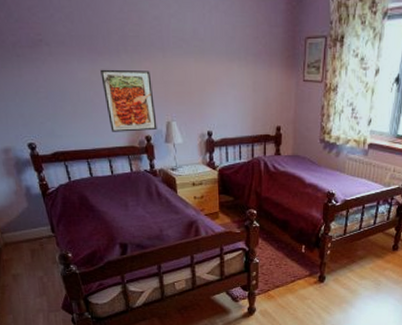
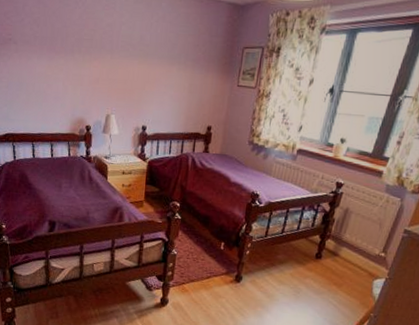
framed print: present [100,69,157,132] -> none [55,65,98,121]

